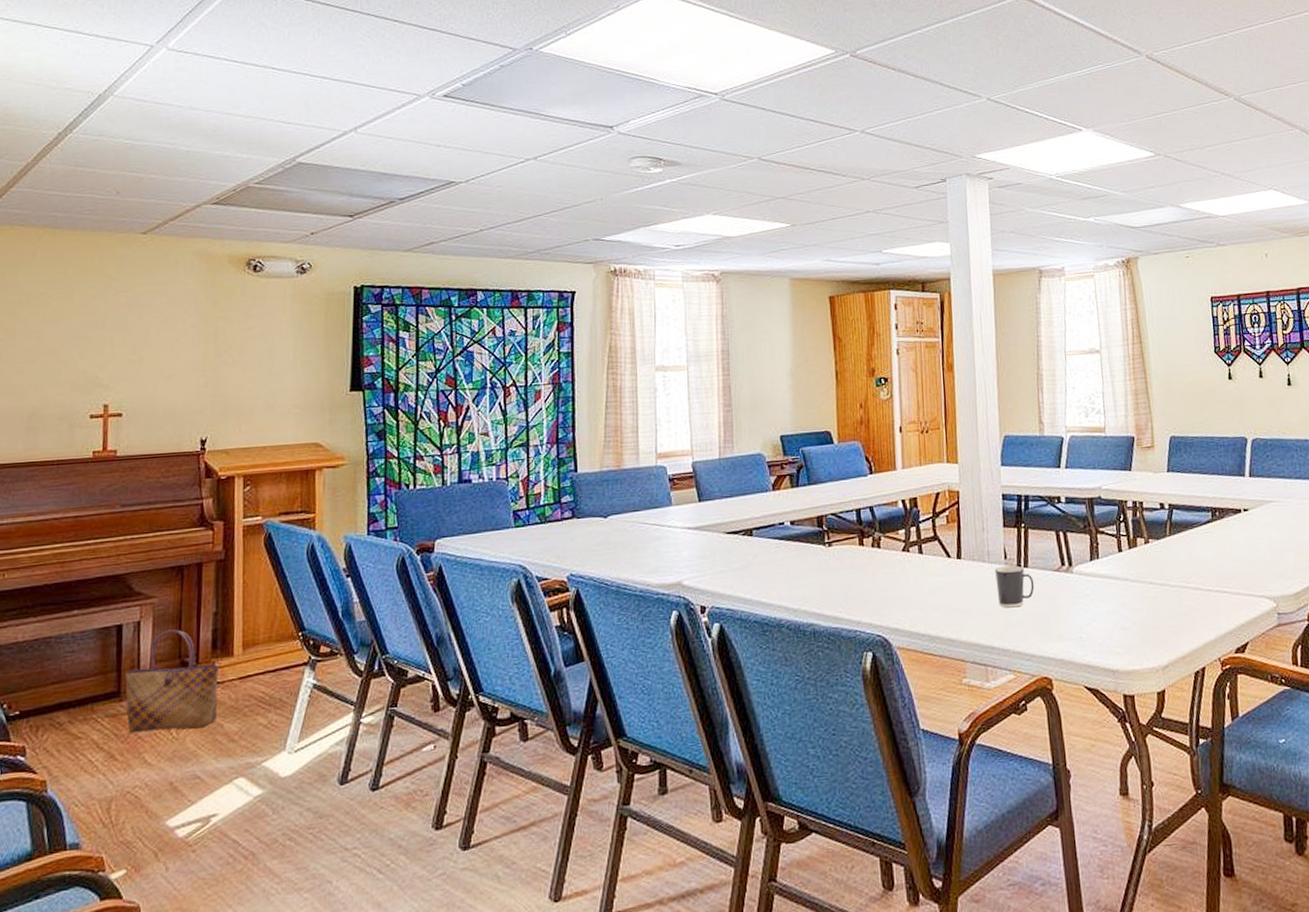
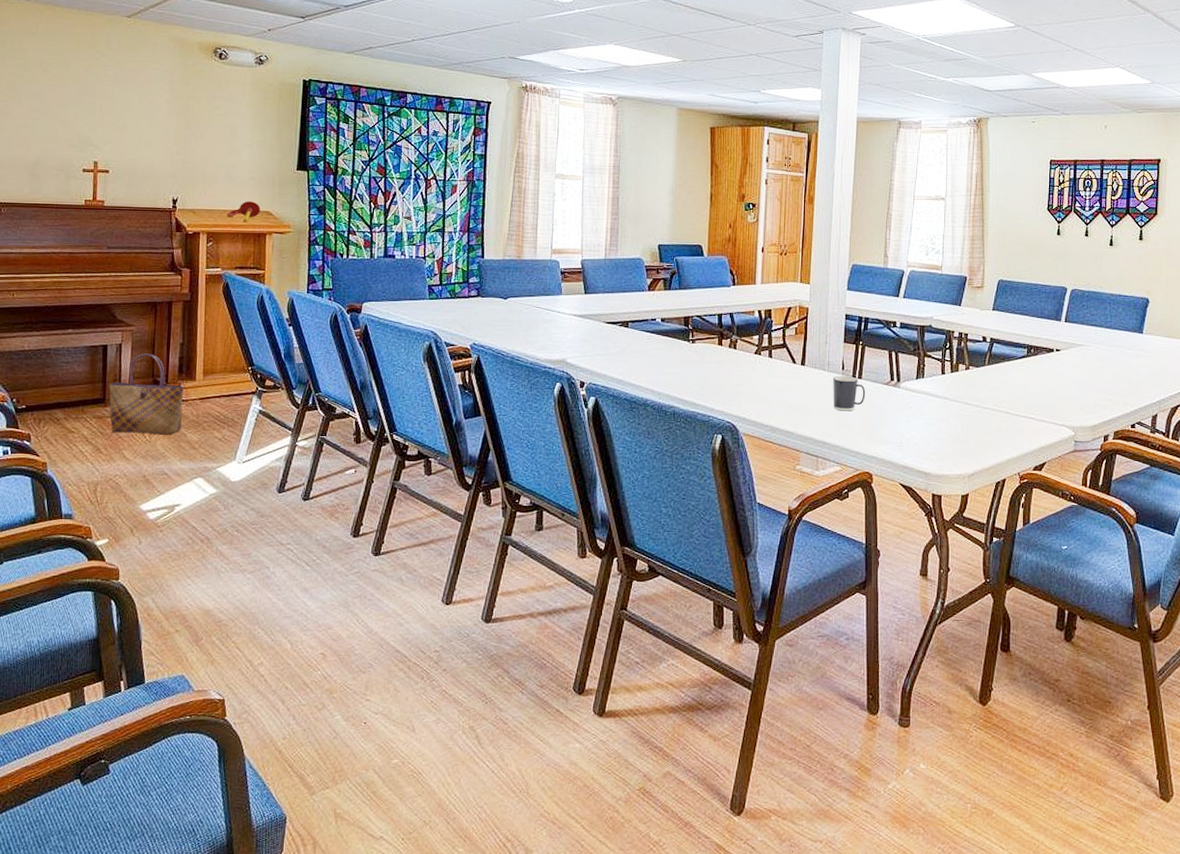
candlestick: none [267,433,307,459] -> present [227,201,260,223]

